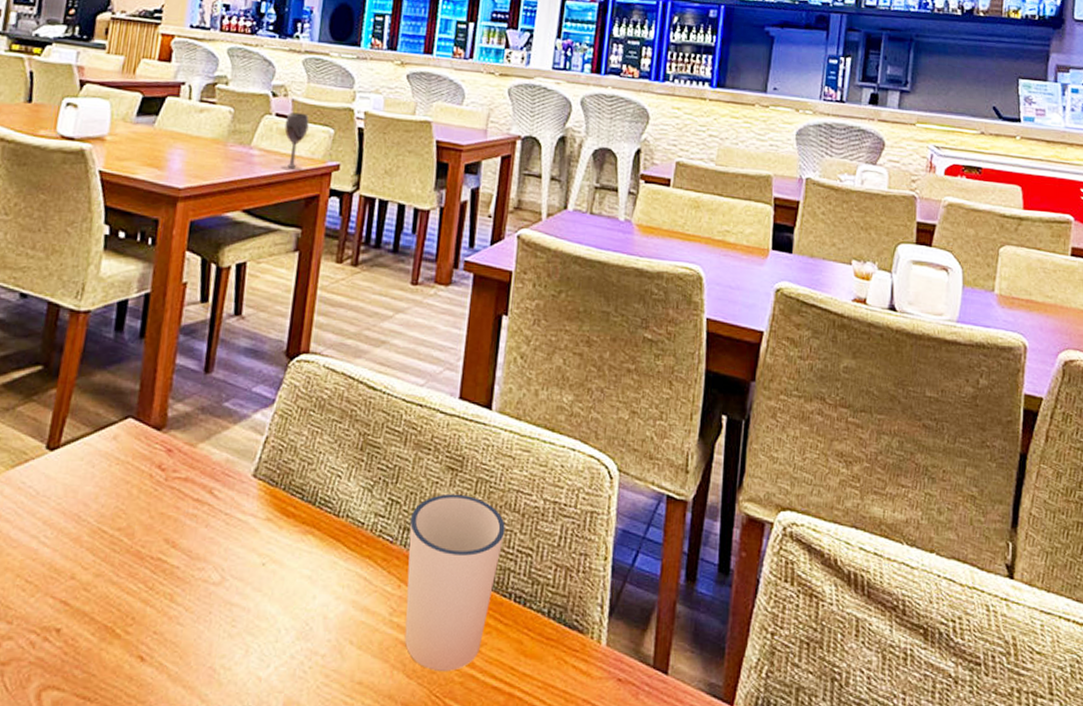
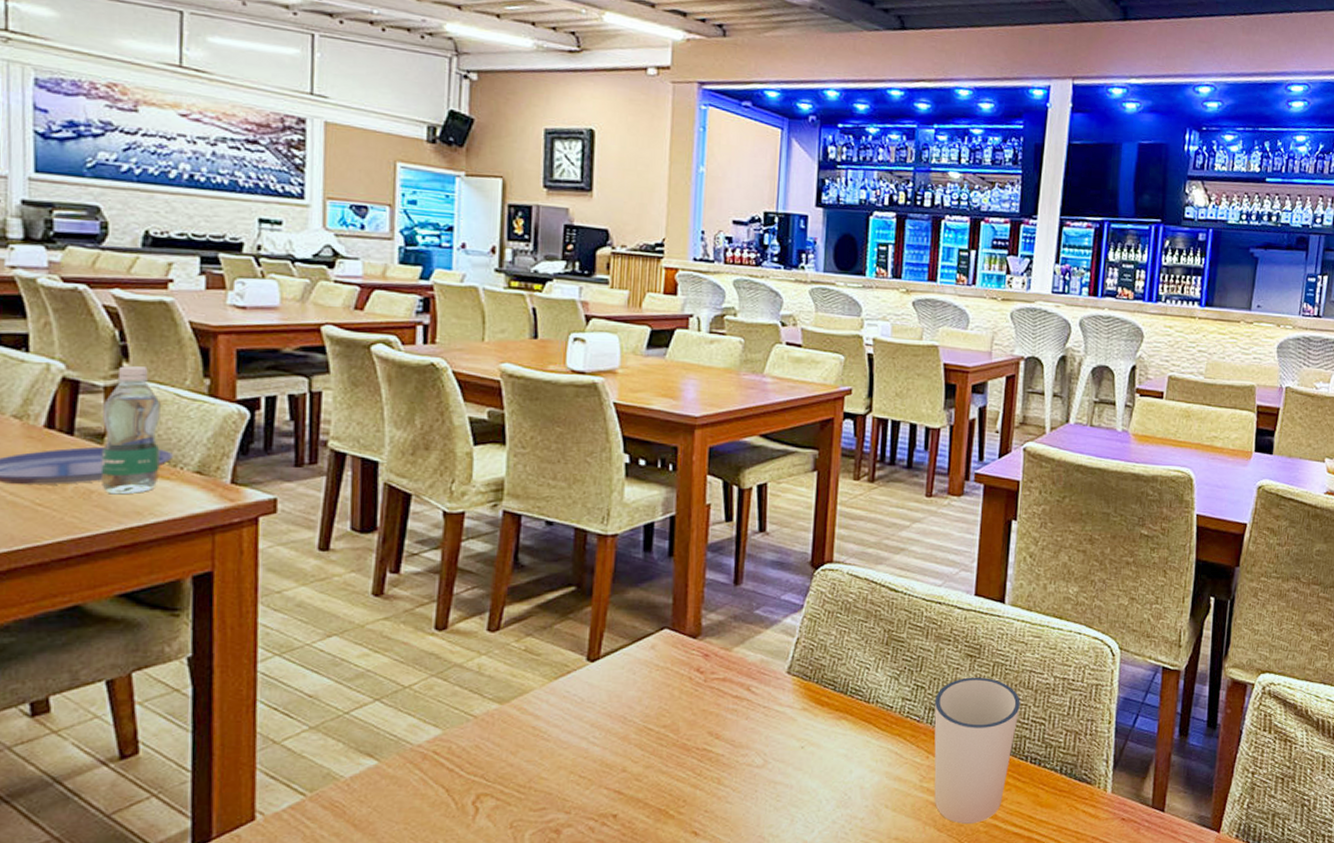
wine glass: present [280,112,310,171] -> none [794,341,820,397]

